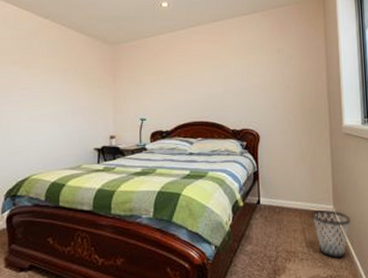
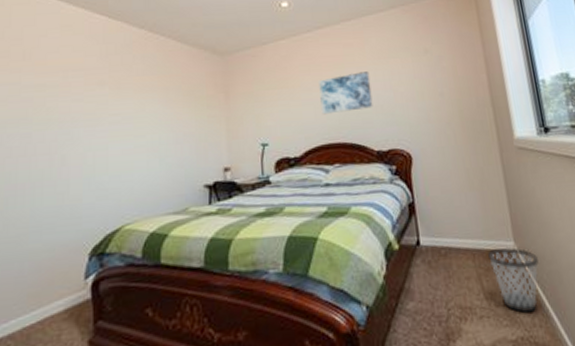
wall art: none [189,65,232,98] -> present [319,72,373,115]

